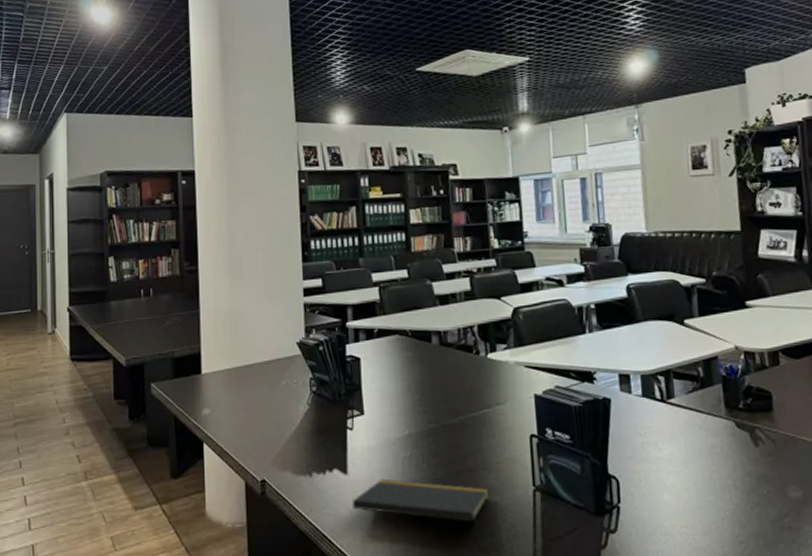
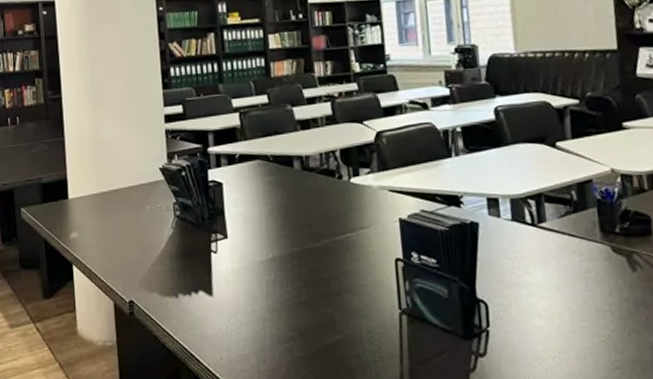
notepad: present [352,478,489,540] -> none [217,300,355,361]

